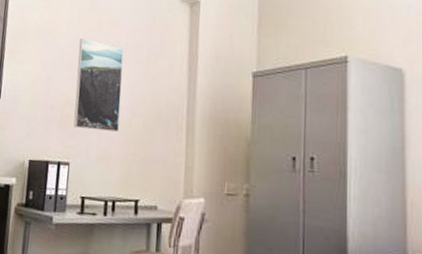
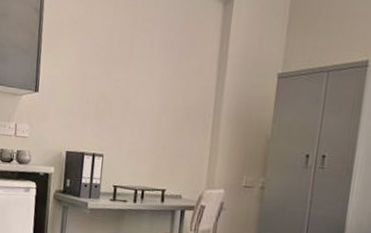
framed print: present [73,38,124,133] -> none [107,33,158,128]

